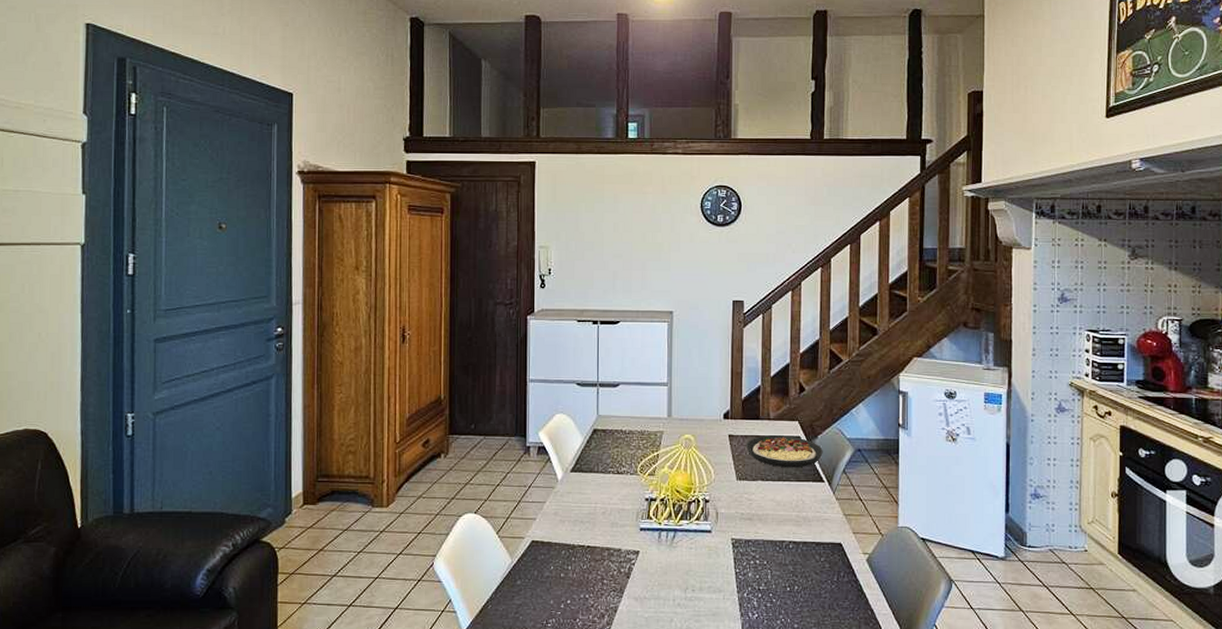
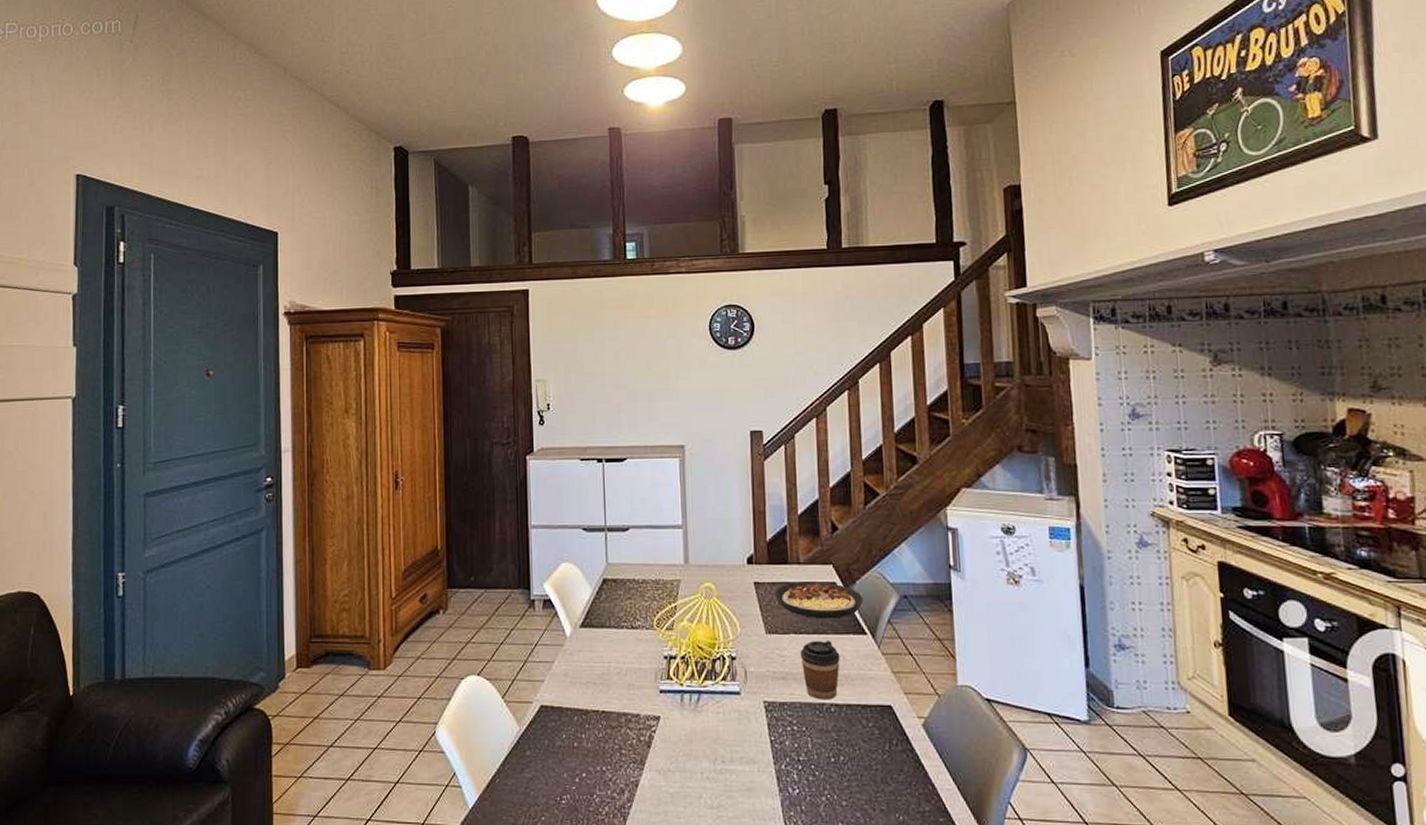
coffee cup: none [765,486,800,538] -> present [800,640,840,700]

